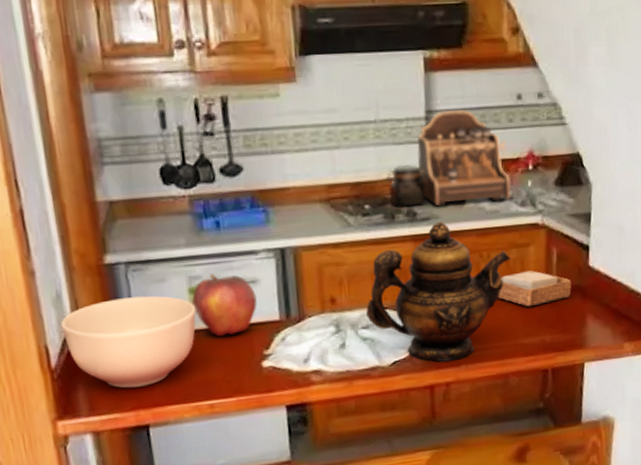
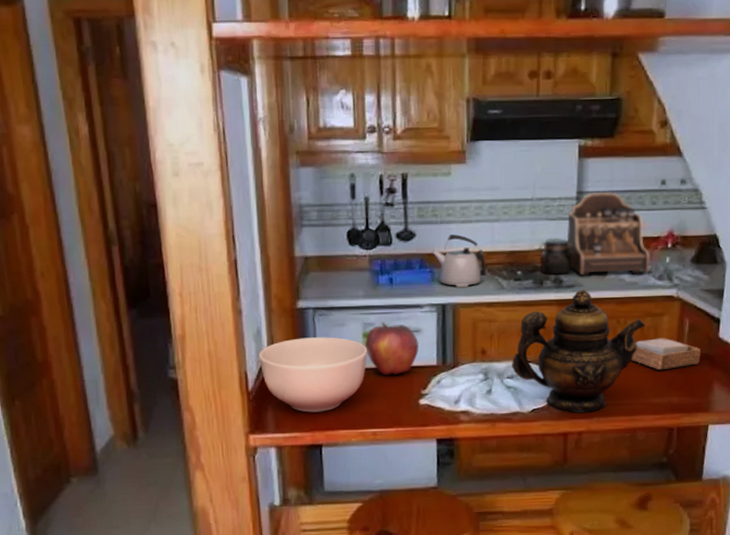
kettle: none [263,166,330,228] -> present [431,234,486,287]

